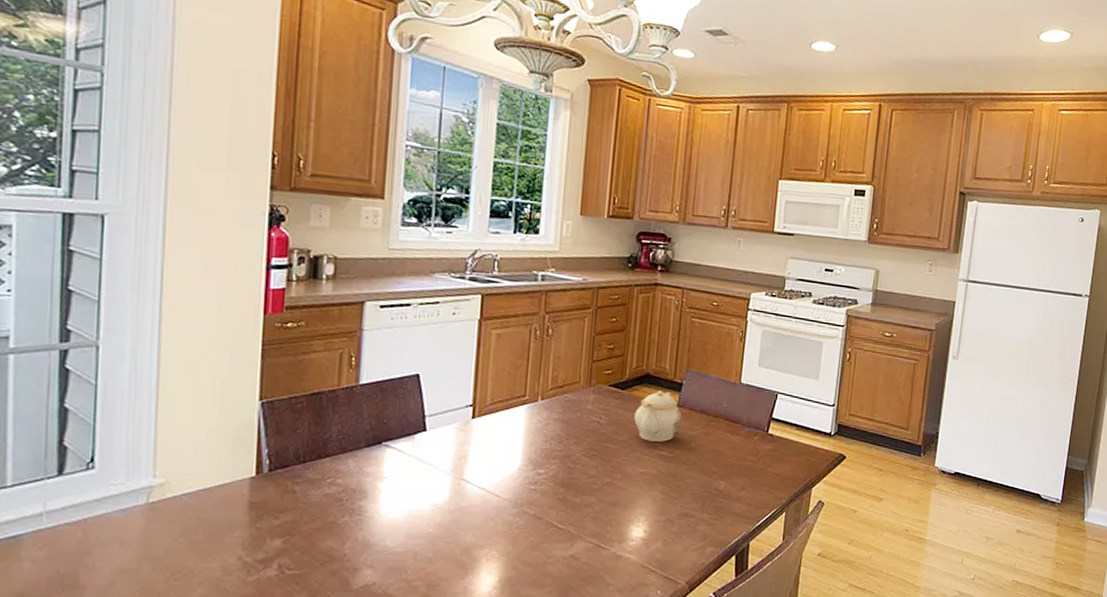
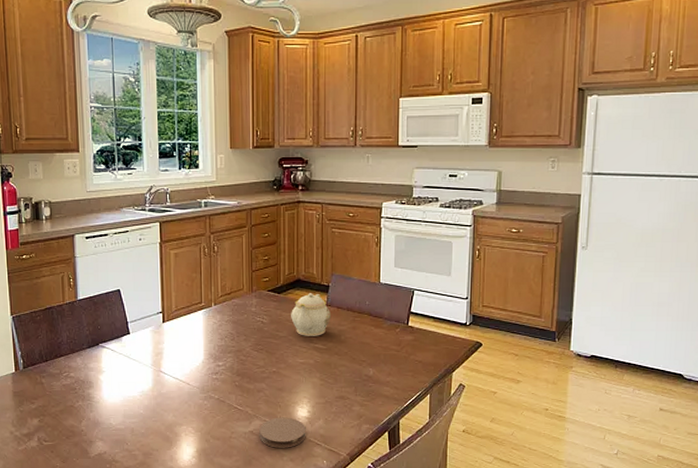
coaster: none [581,538,640,576] -> present [259,417,306,448]

